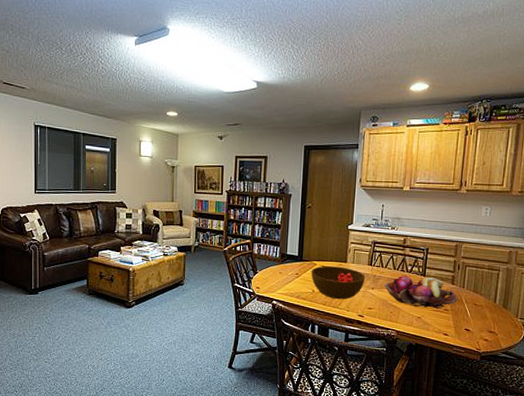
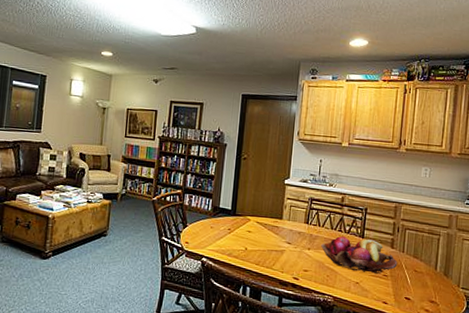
bowl: present [311,266,366,300] -> none [244,222,302,260]

